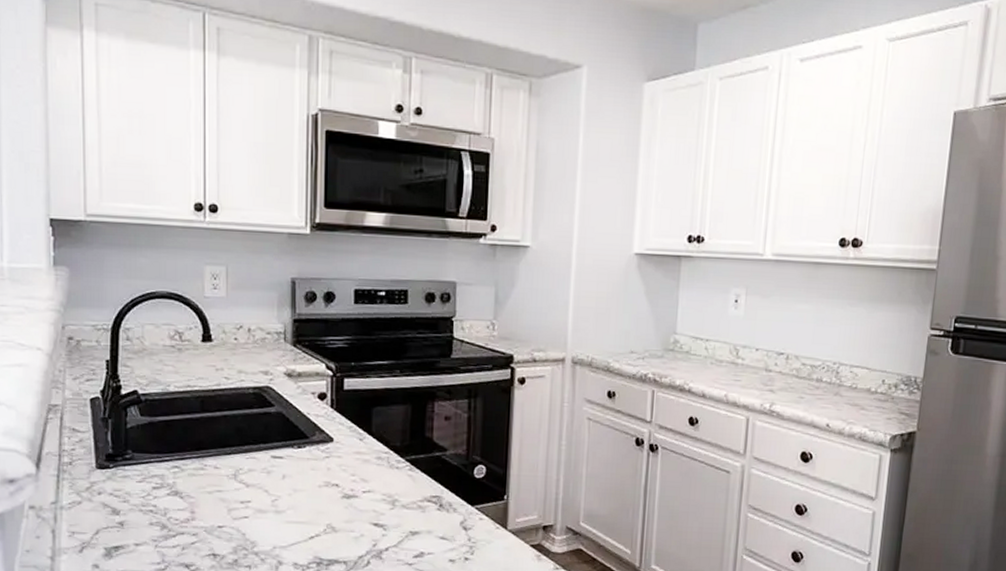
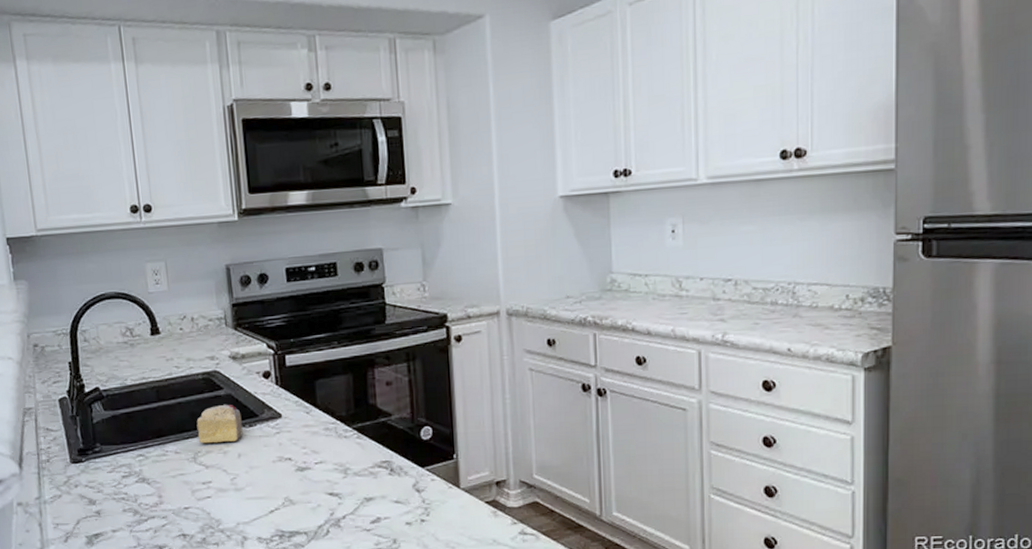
cake slice: none [241,422,291,462] -> present [196,404,243,444]

